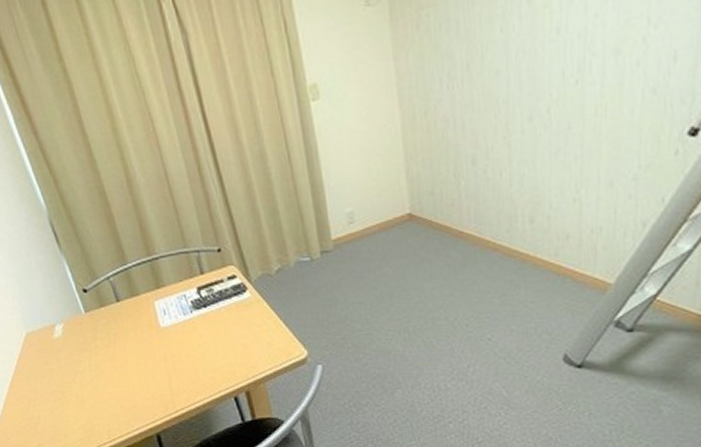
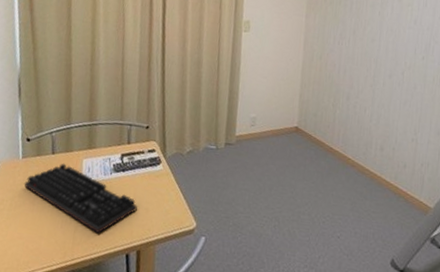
keyboard: none [96,309,233,381] -> present [24,163,137,234]

